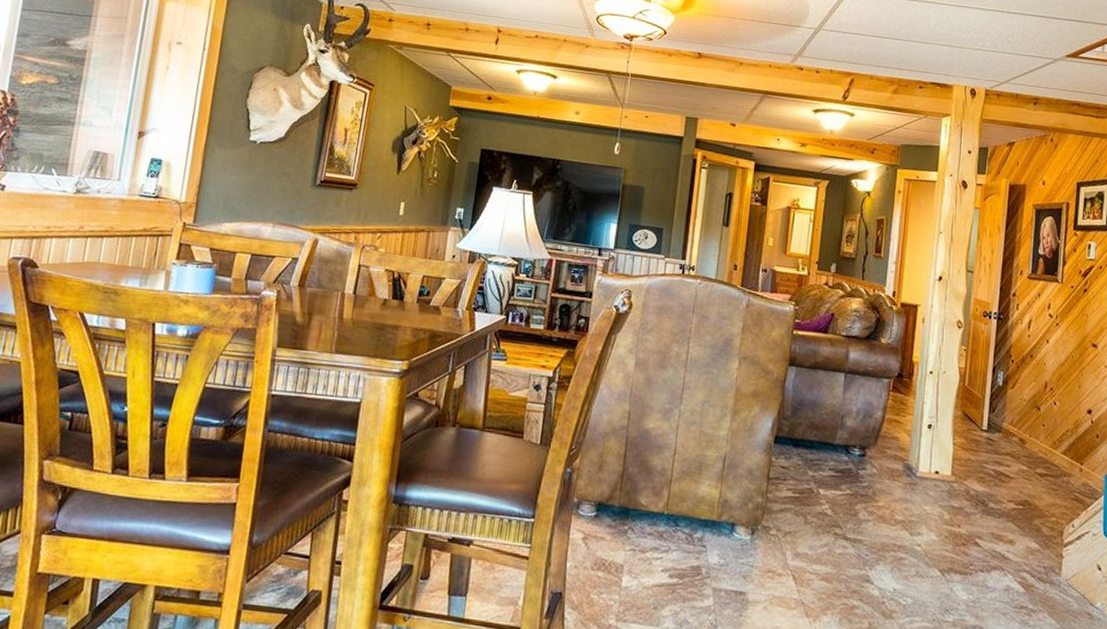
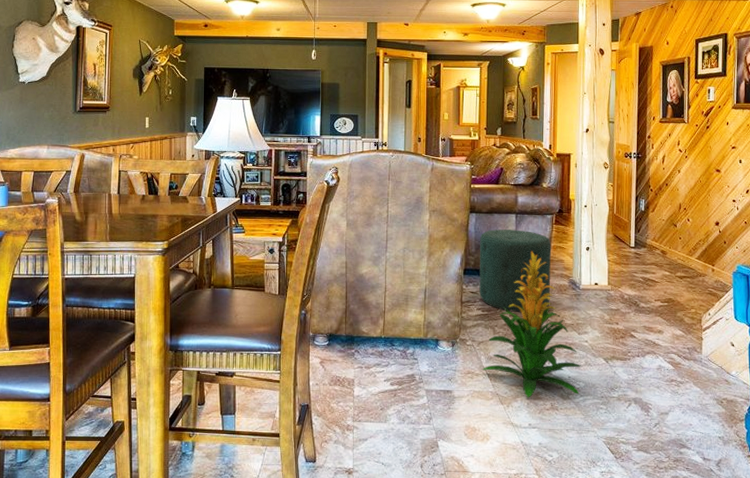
indoor plant: none [786,422,912,613] -> present [482,251,582,398]
ottoman: none [791,389,886,500] -> present [479,229,552,313]

